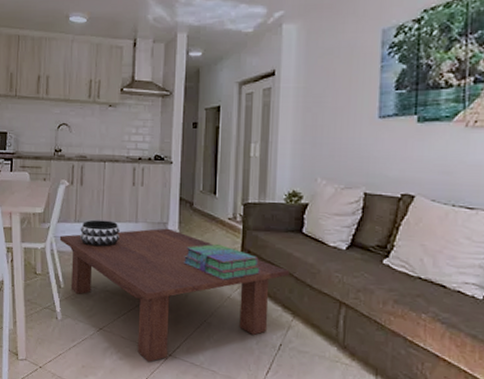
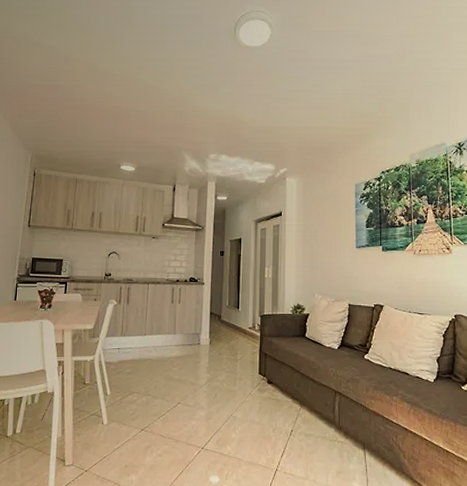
coffee table: present [59,228,289,363] -> none [107,338,297,456]
decorative bowl: present [80,220,121,247] -> none [126,333,161,357]
stack of books: present [184,243,261,280] -> none [214,349,275,379]

